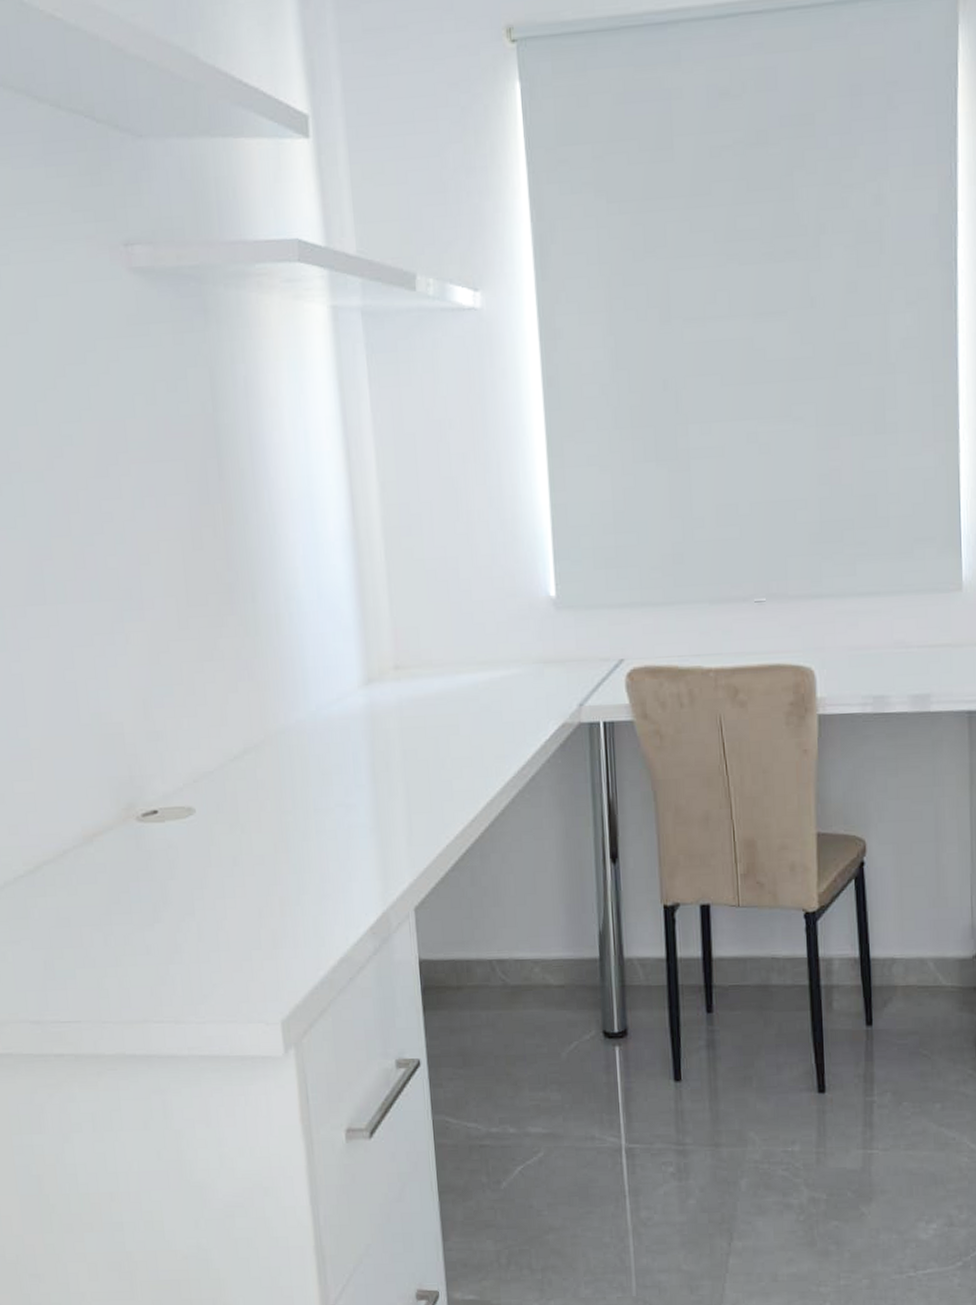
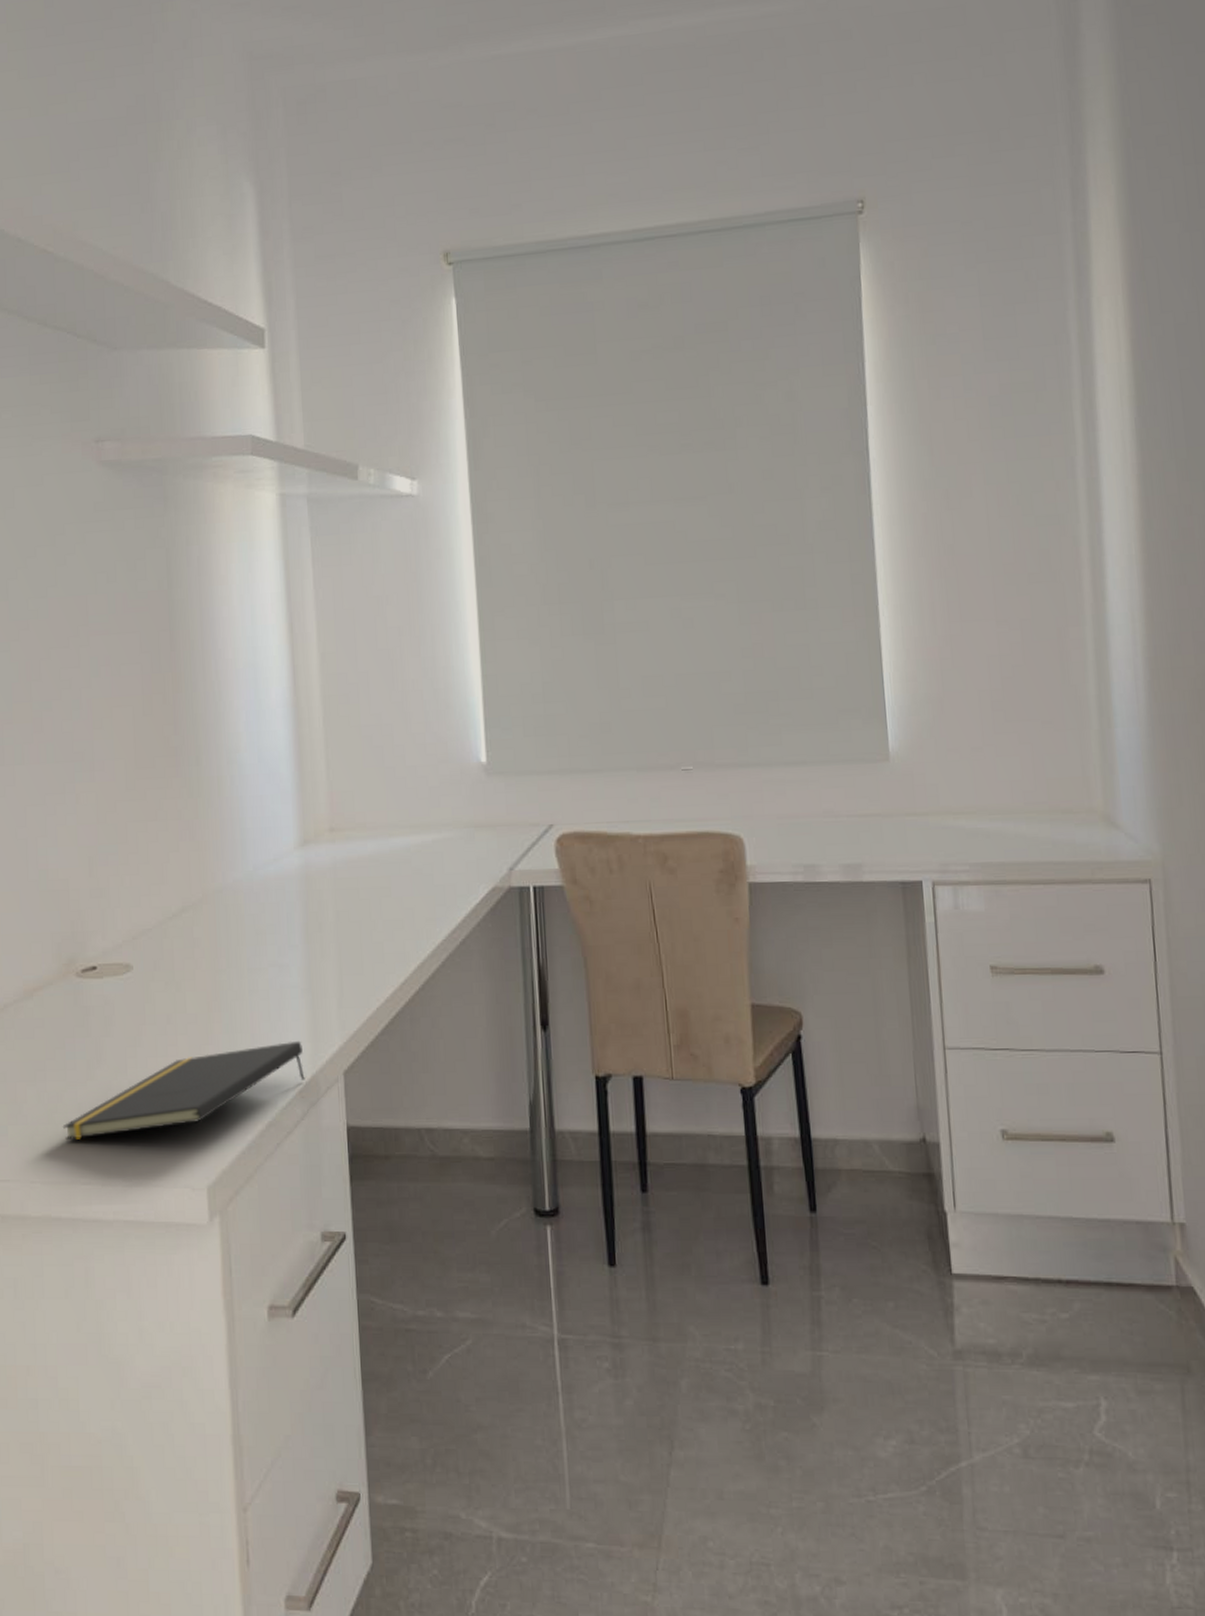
notepad: none [131,879,376,982] -> present [62,1040,305,1141]

